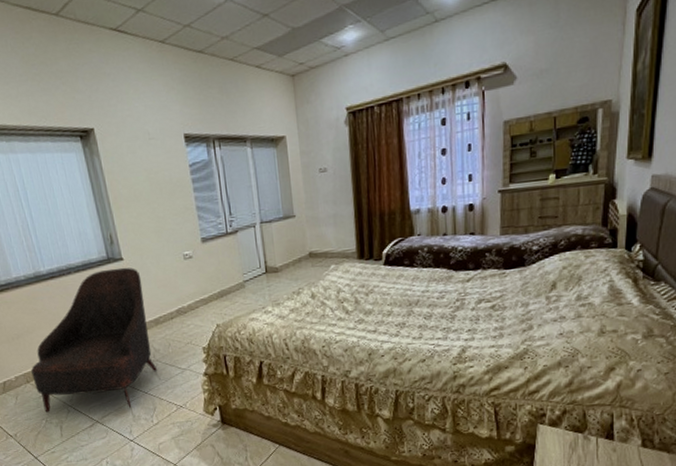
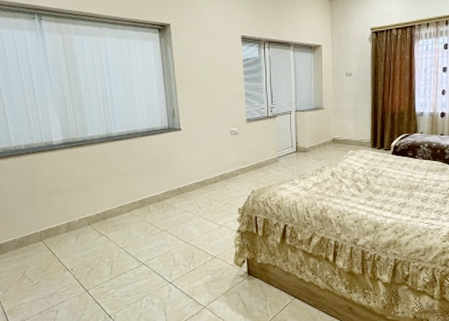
armchair: present [31,267,158,413] -> none [93,136,199,254]

